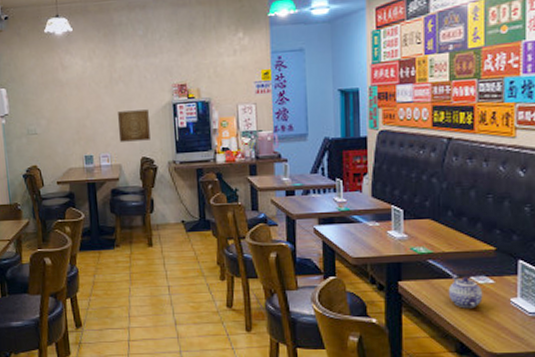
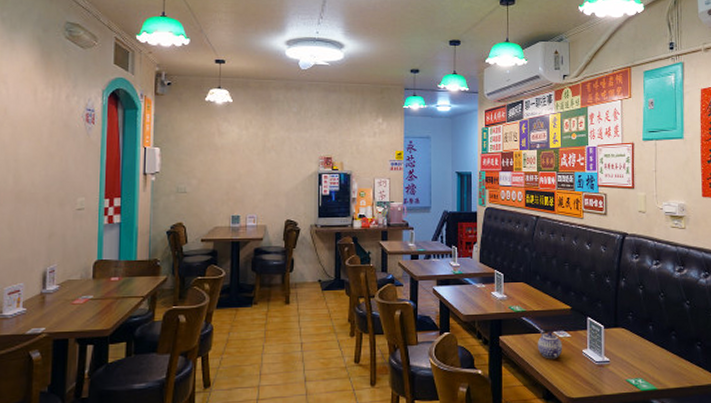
wall art: present [118,109,150,142] -> none [267,177,296,205]

